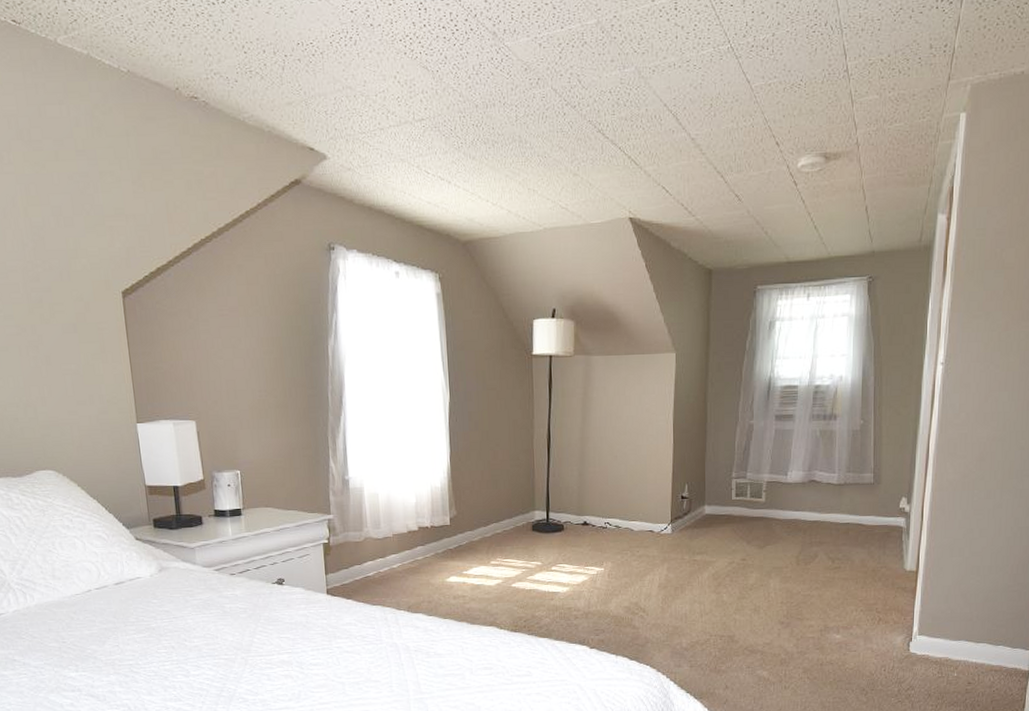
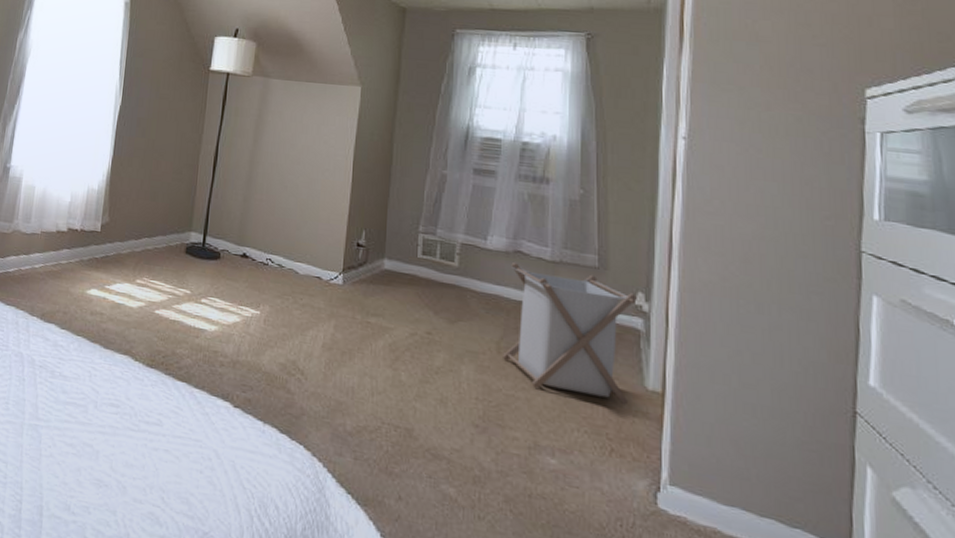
laundry basket: none [801,490,901,587] -> present [503,263,637,405]

